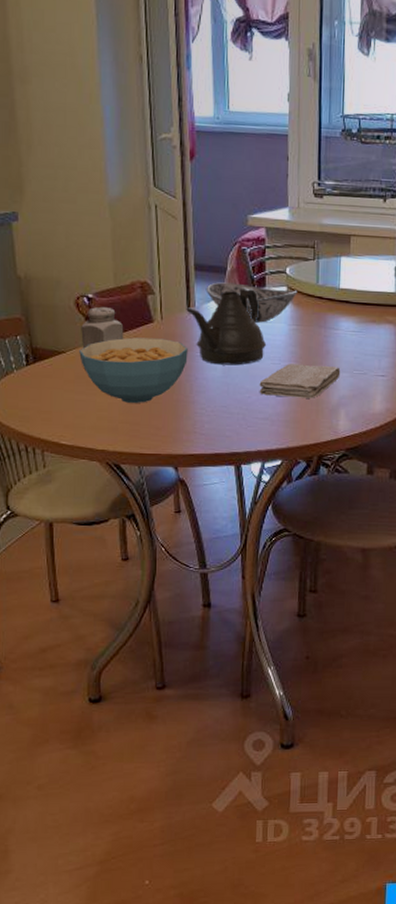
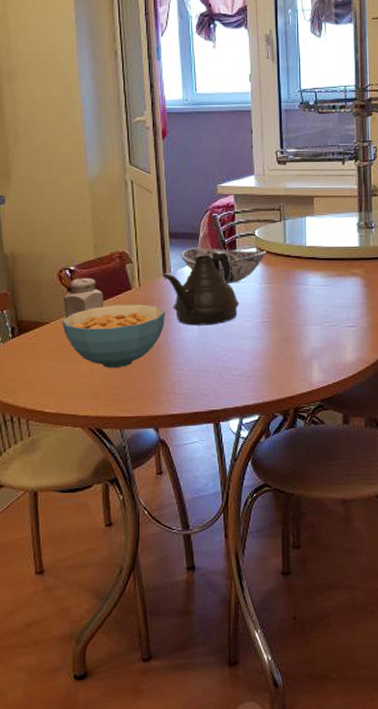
washcloth: present [259,364,341,398] -> none [234,319,312,353]

